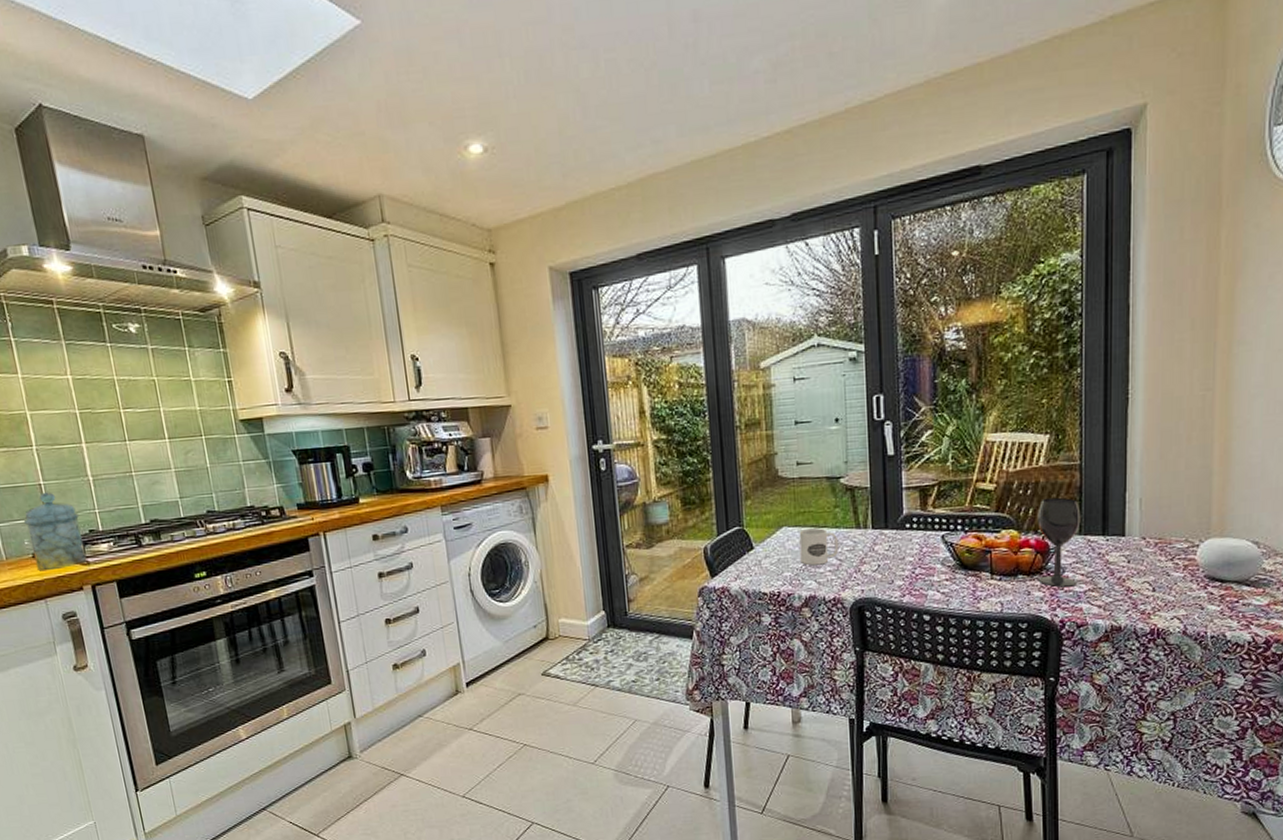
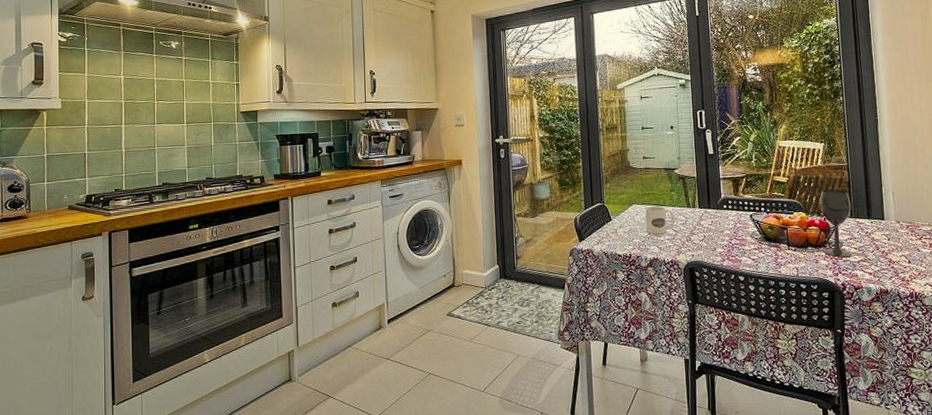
canister: present [23,492,88,572] -> none [67,159,110,220]

